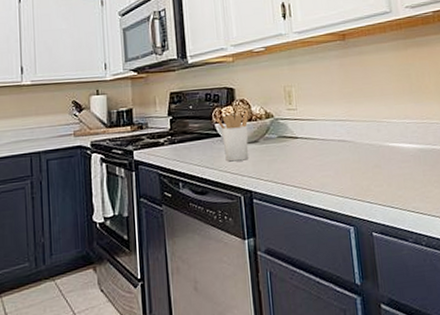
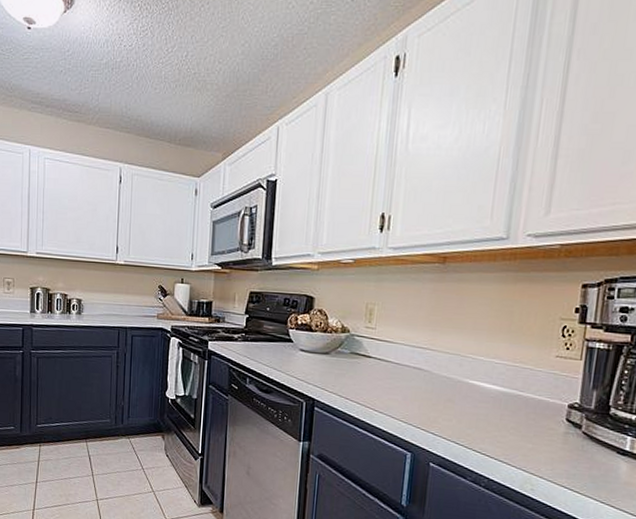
utensil holder: present [215,110,250,162] -> none [290,321,326,369]

